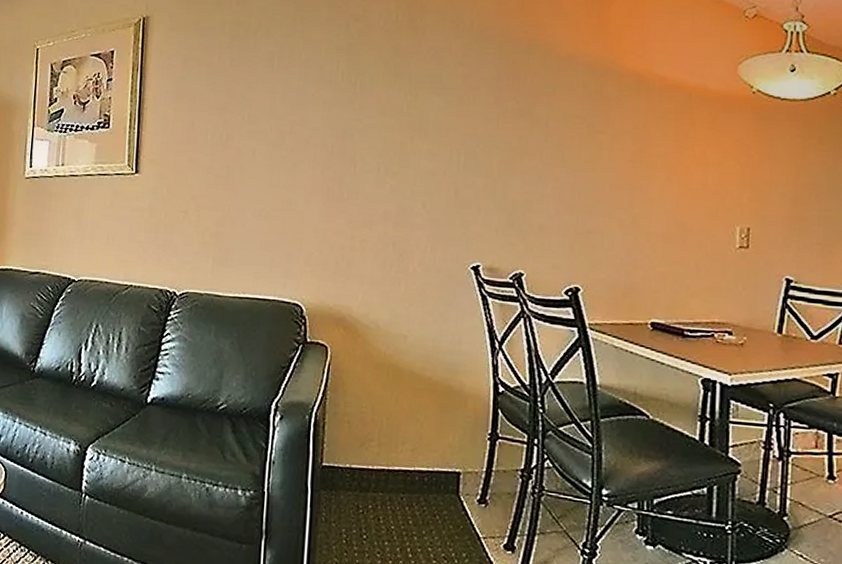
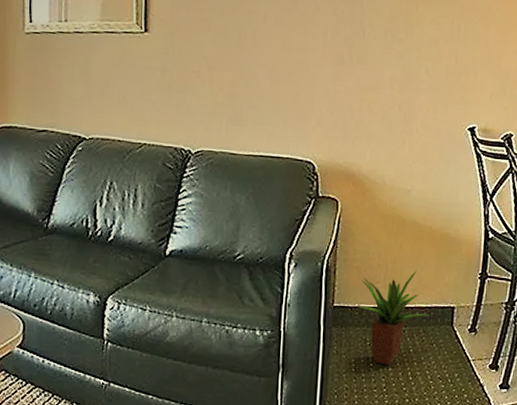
potted plant: none [349,427,431,539] -> present [358,270,430,365]

